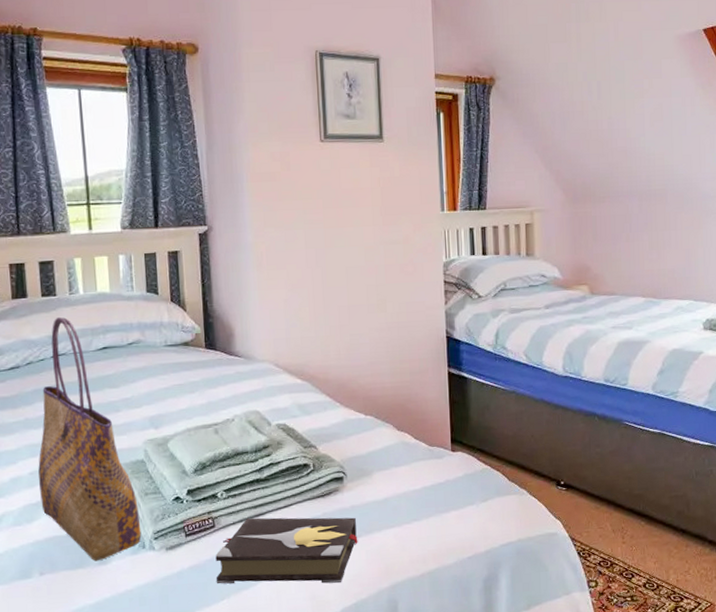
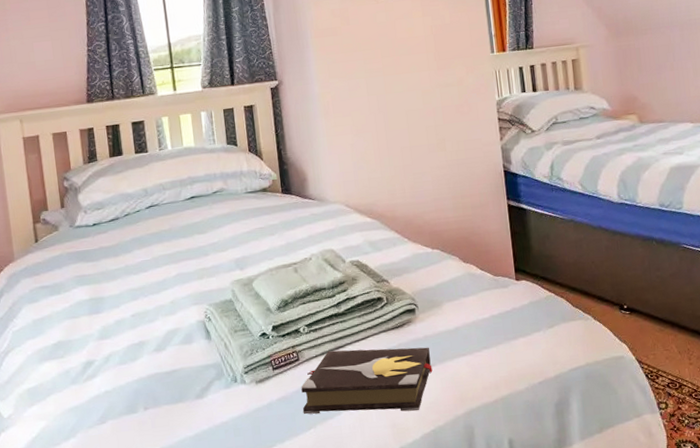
tote bag: present [38,316,142,561] -> none [138,171,233,396]

